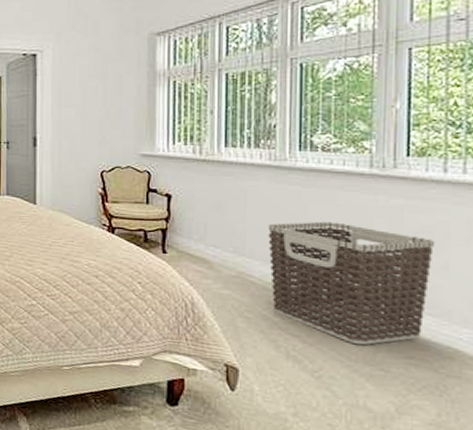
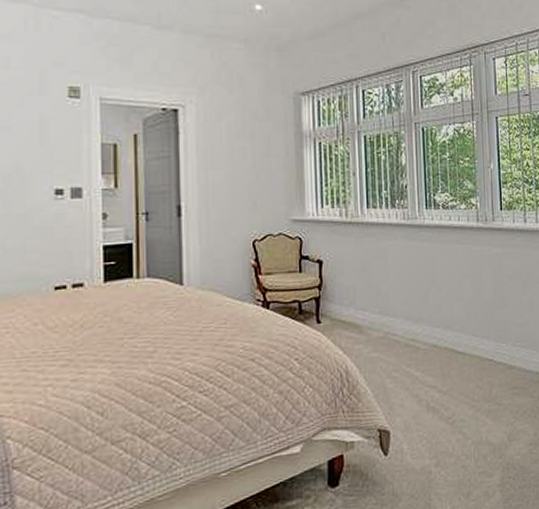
clothes hamper: present [268,221,434,346] -> none [406,273,523,385]

